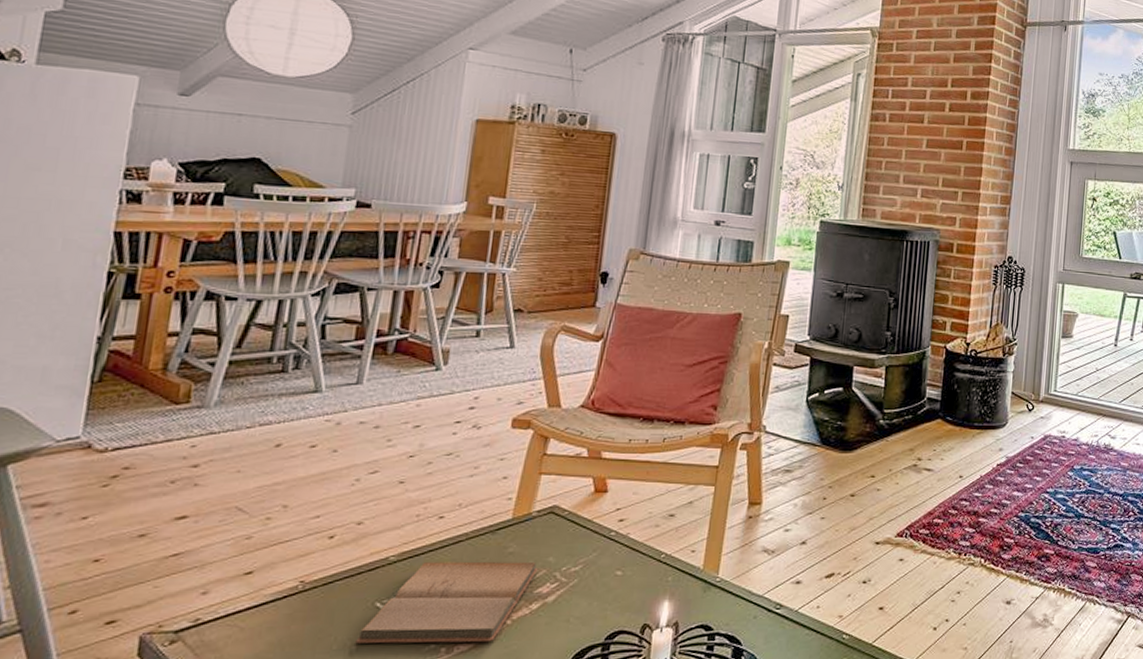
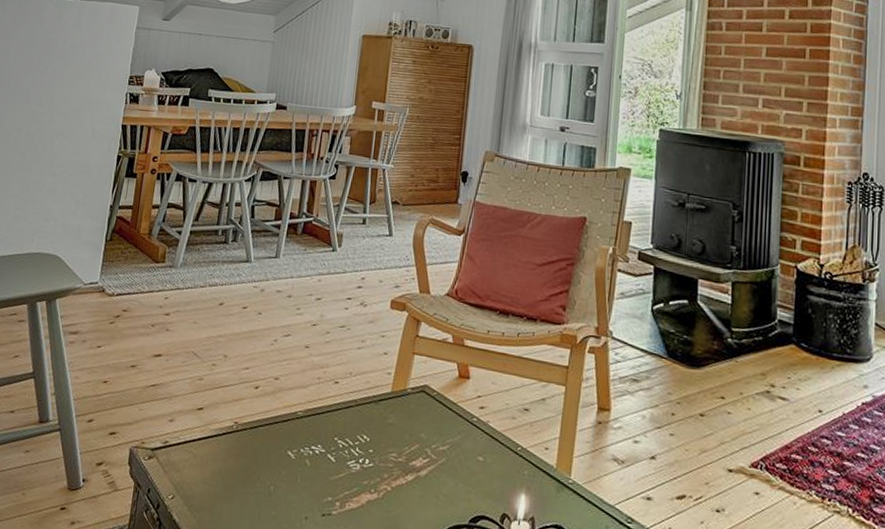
book: present [355,561,539,644] -> none [273,421,413,505]

